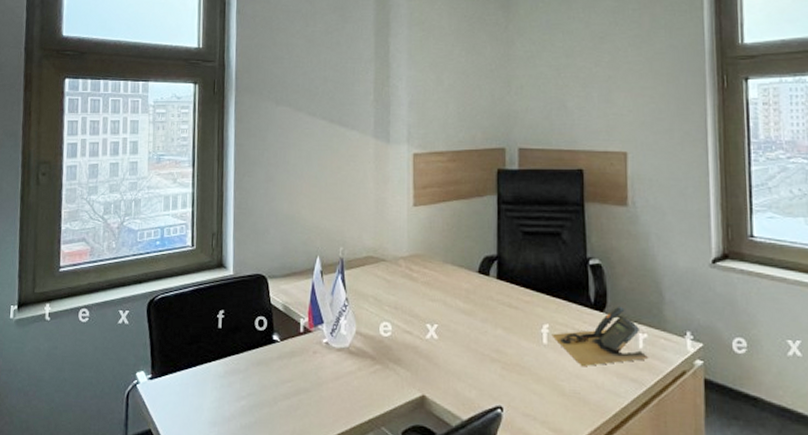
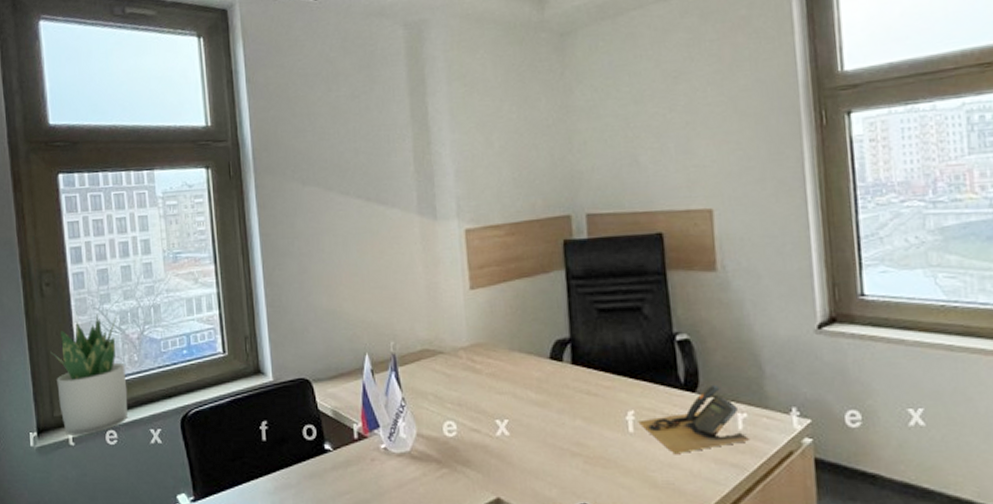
planter: none [39,204,103,312] -> present [50,314,128,436]

